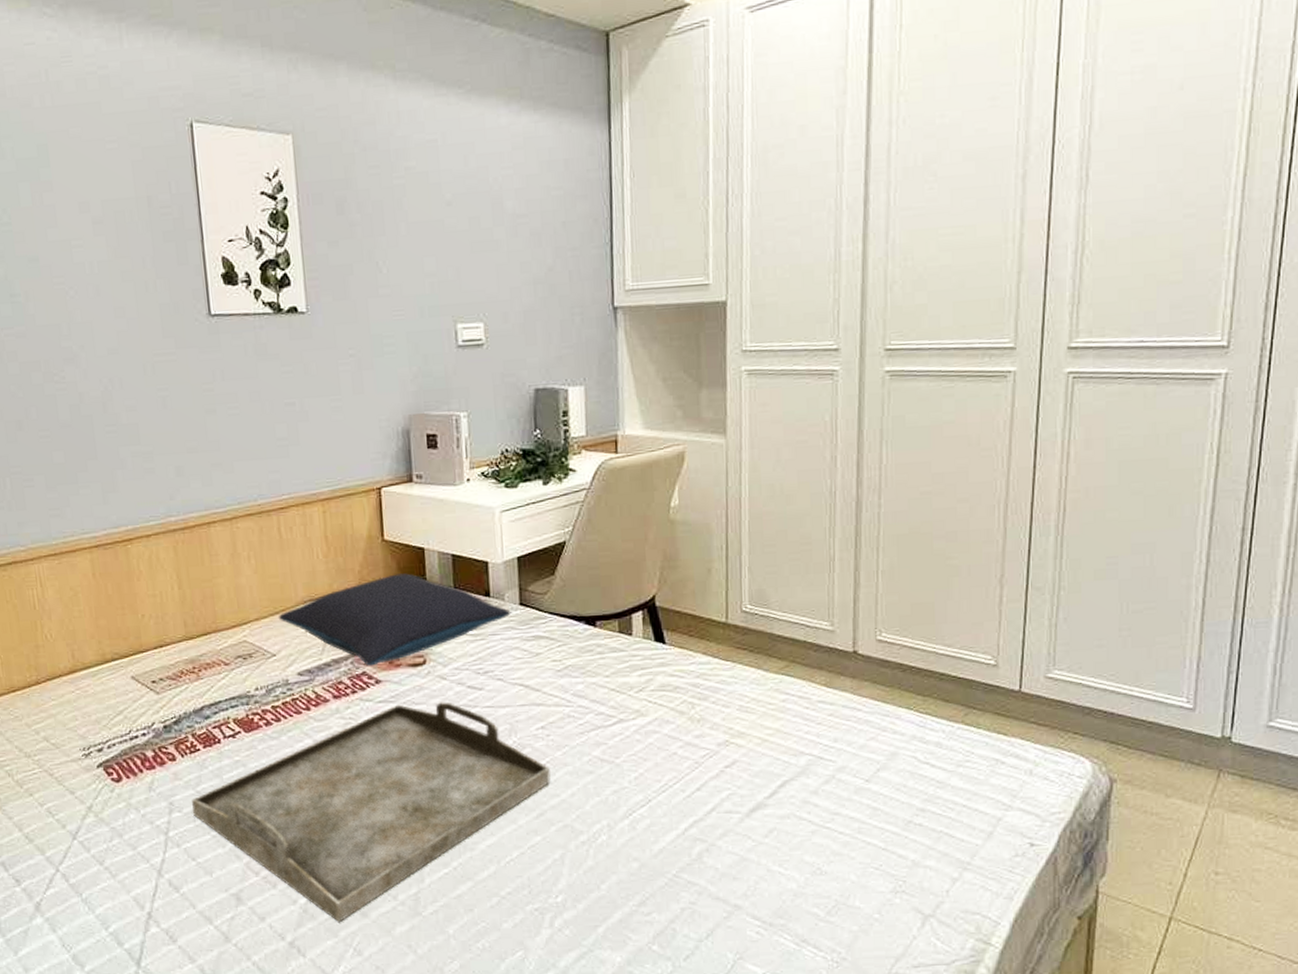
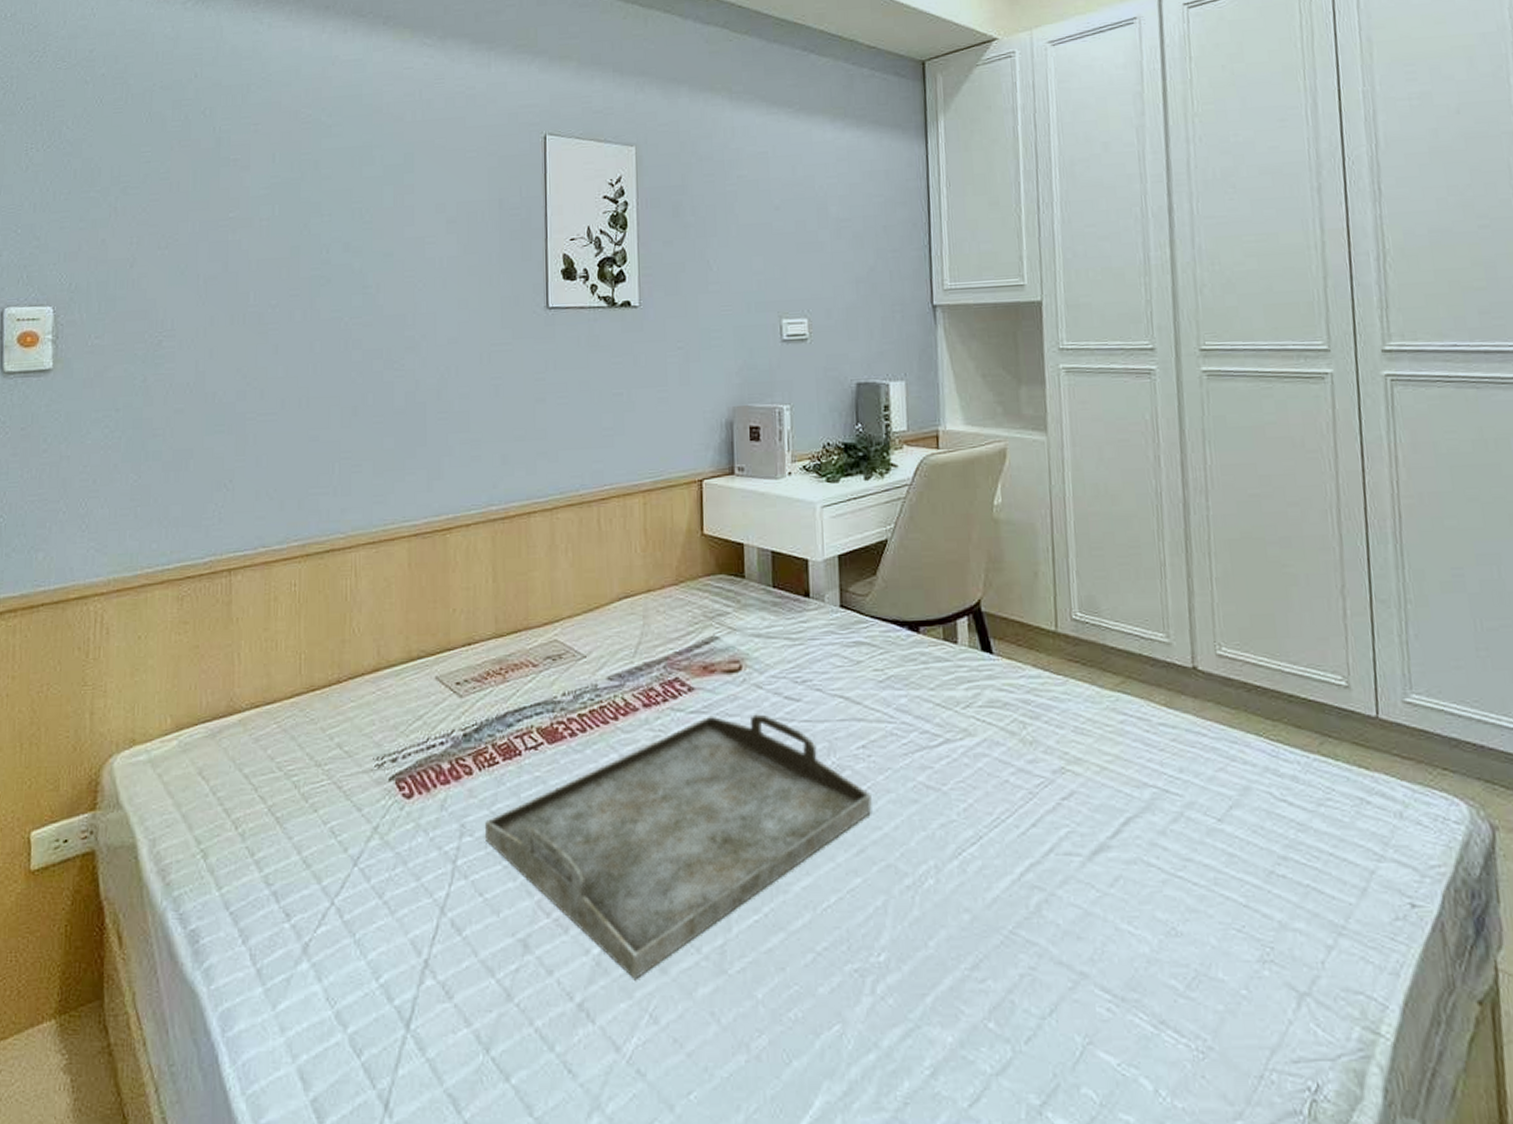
pillow: present [278,573,511,666] -> none [591,570,831,671]

